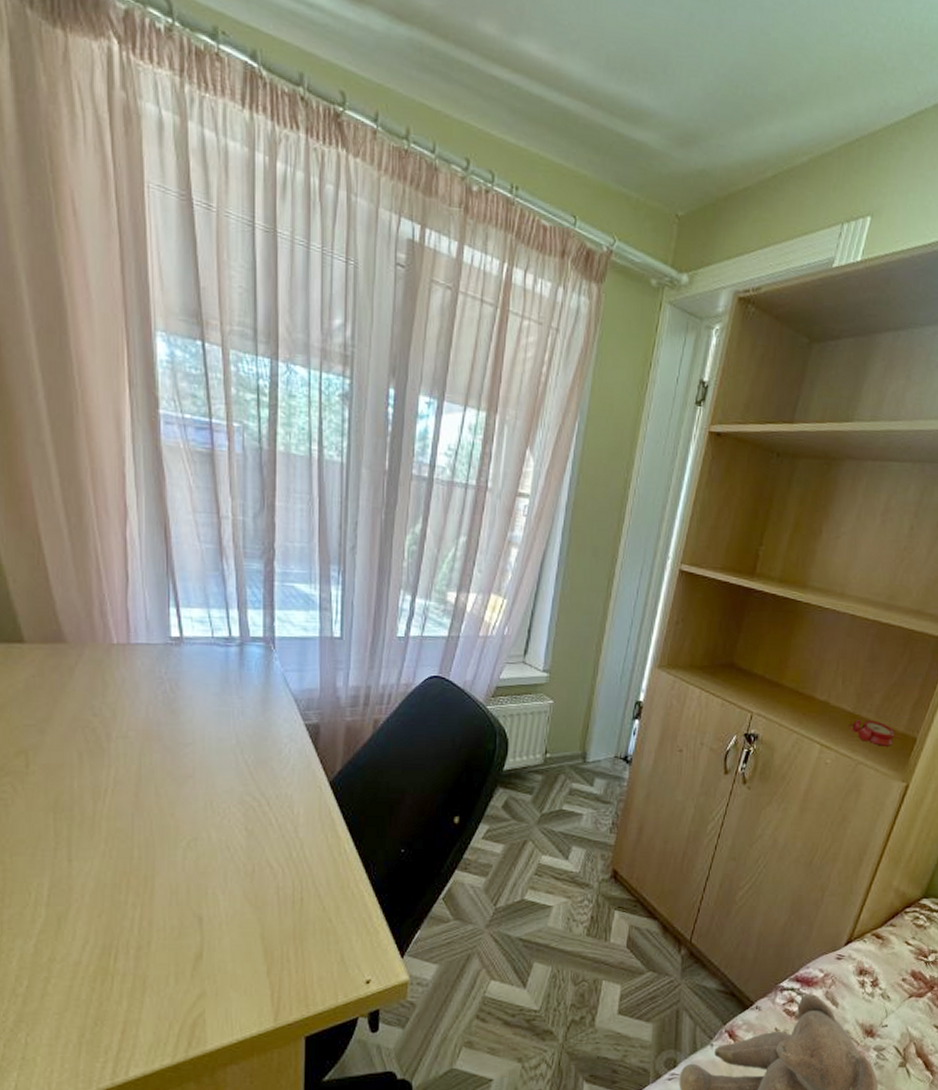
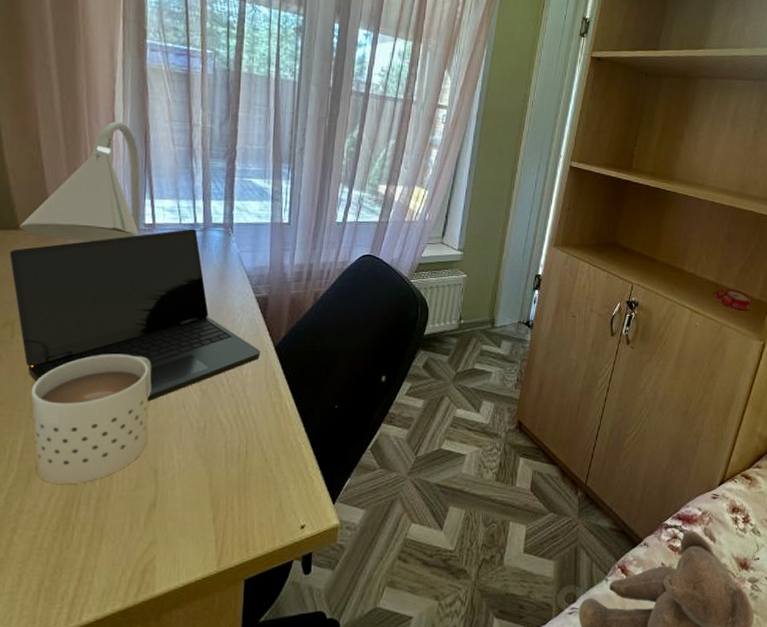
laptop: none [15,643,314,843] -> present [9,228,261,402]
table lamp: none [25,512,167,658] -> present [19,121,141,241]
mug: none [53,787,190,931] -> present [30,354,152,484]

